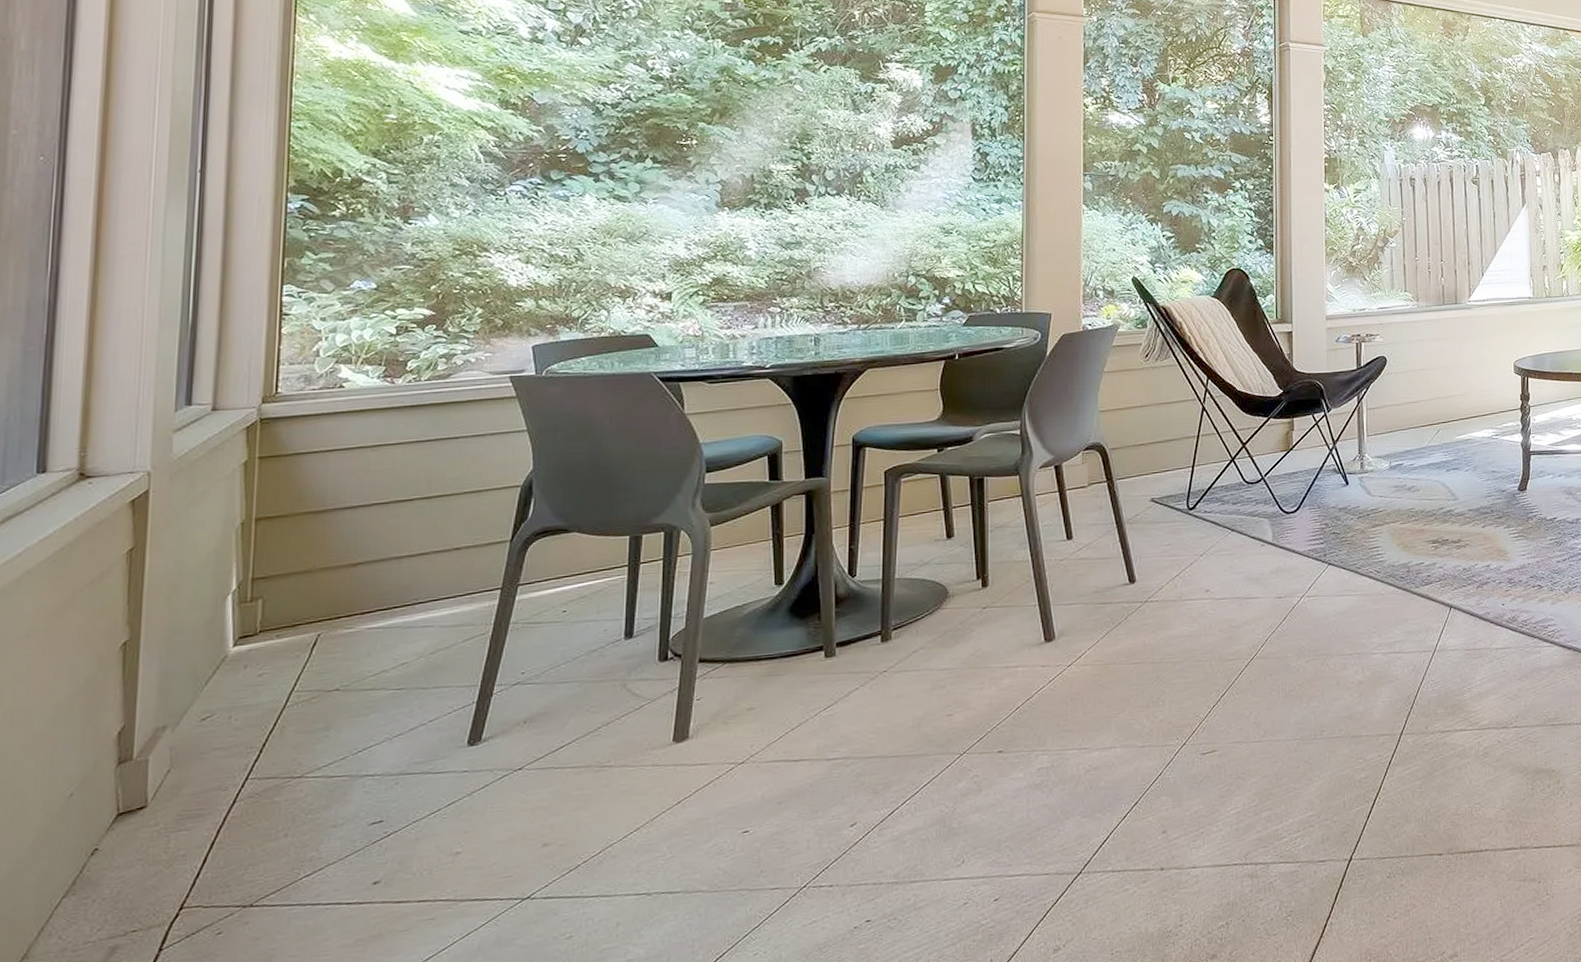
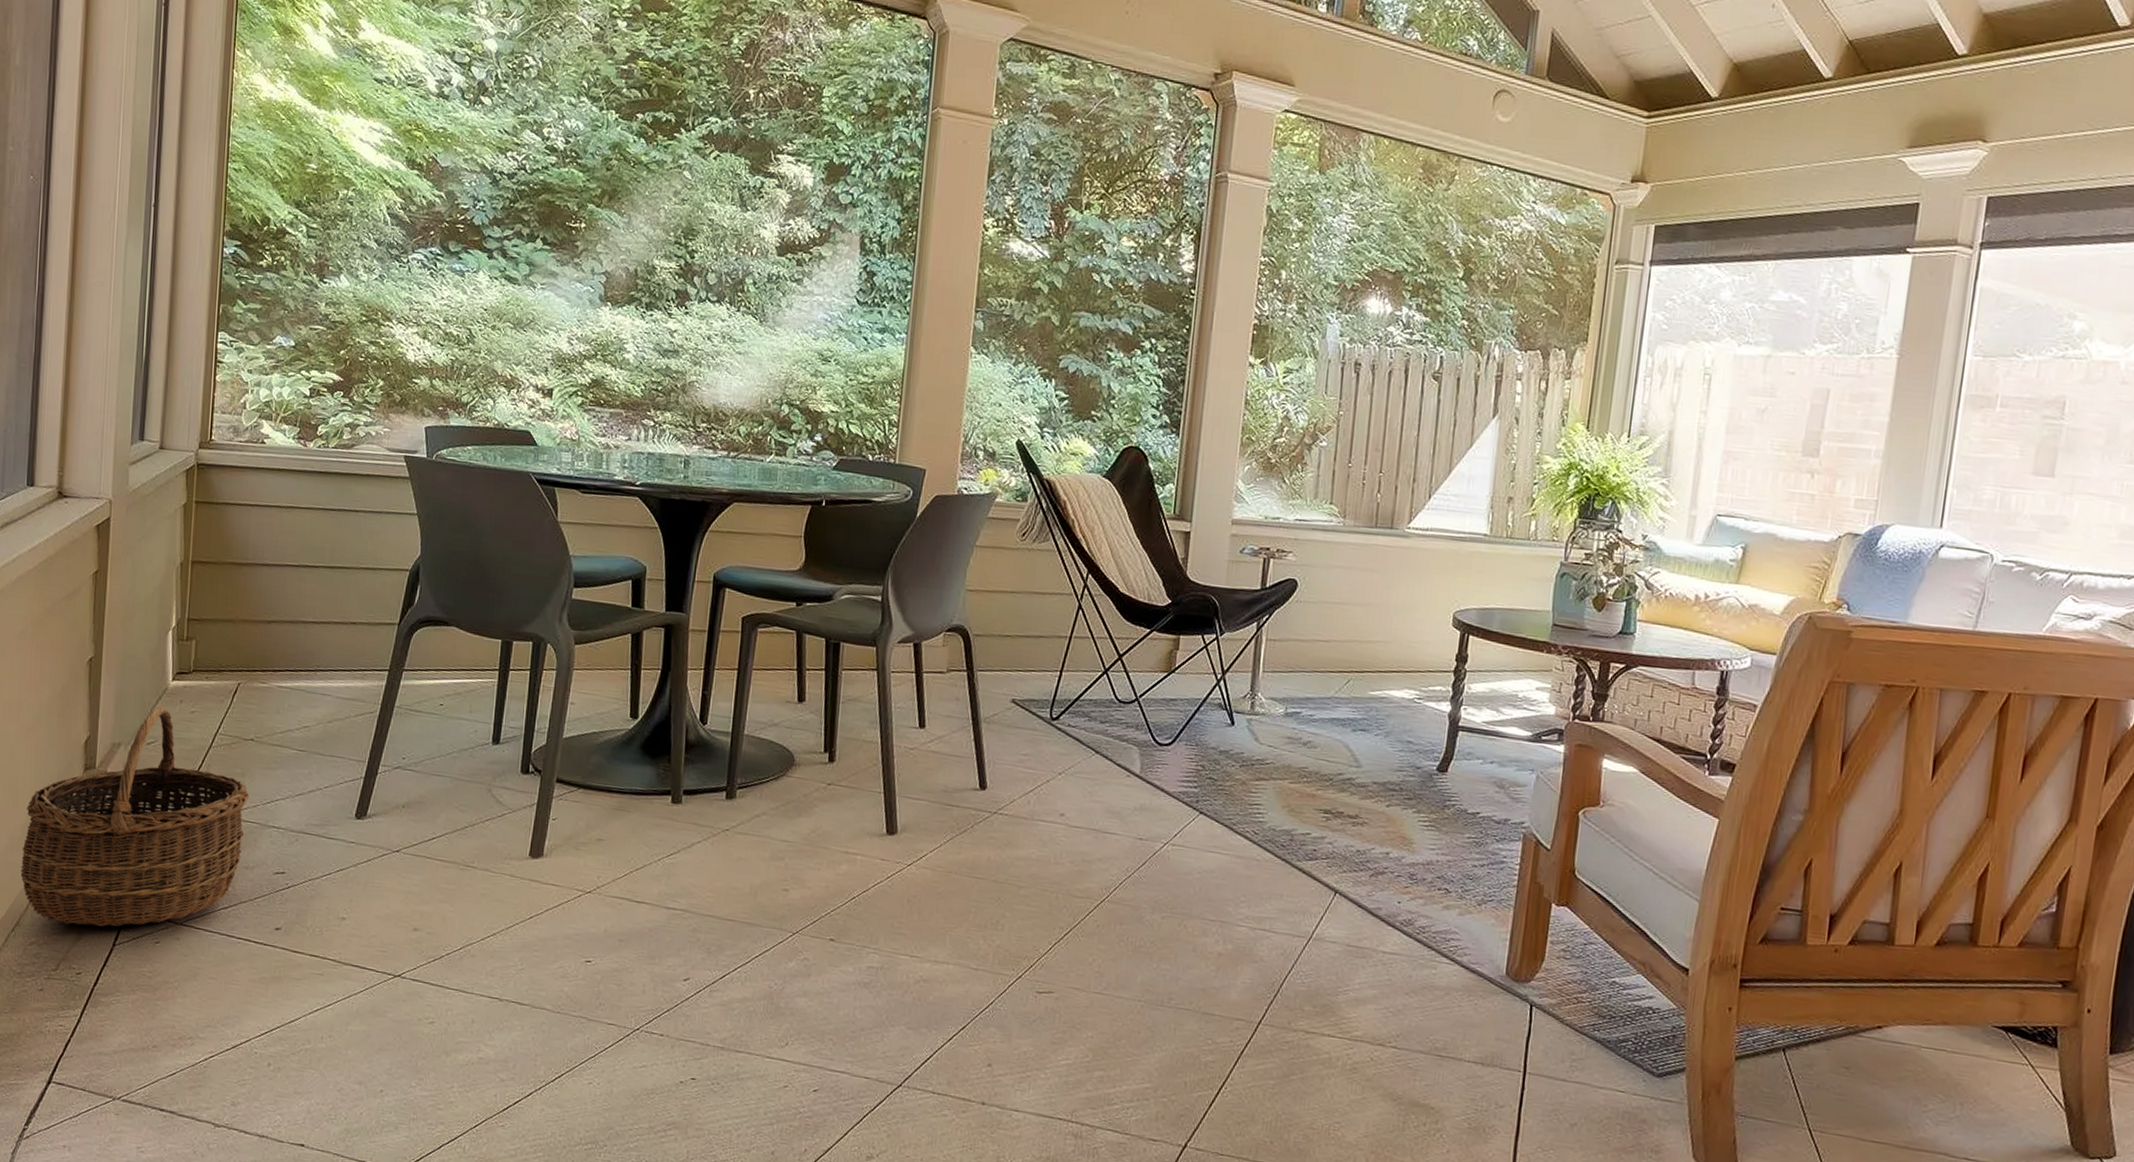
wicker basket: none [29,676,336,942] -> present [20,706,250,927]

